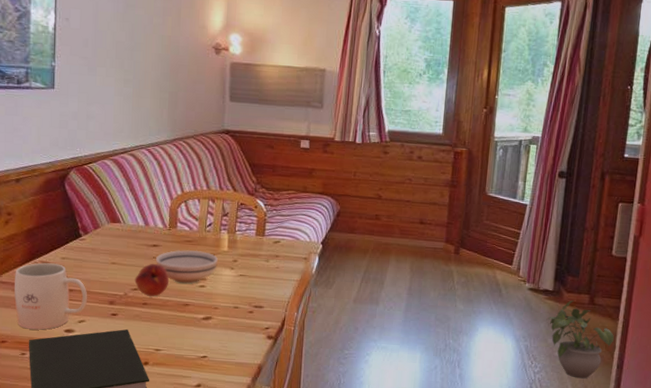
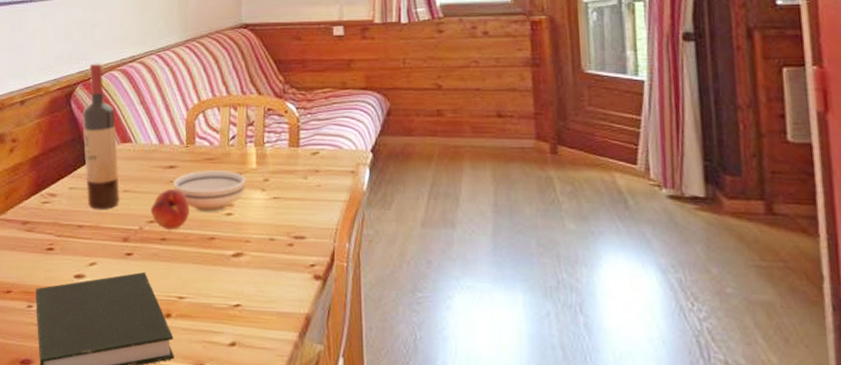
mug: present [13,263,88,330] -> none [19,195,99,276]
wine bottle: none [75,151,108,277] -> present [82,63,119,209]
potted plant: present [546,300,615,379] -> none [703,210,819,328]

